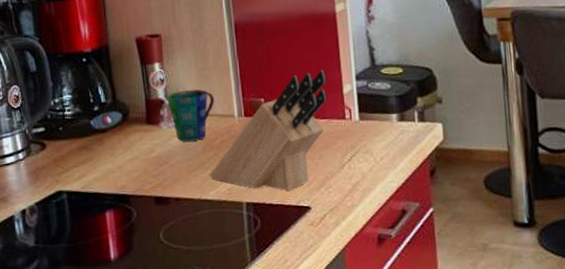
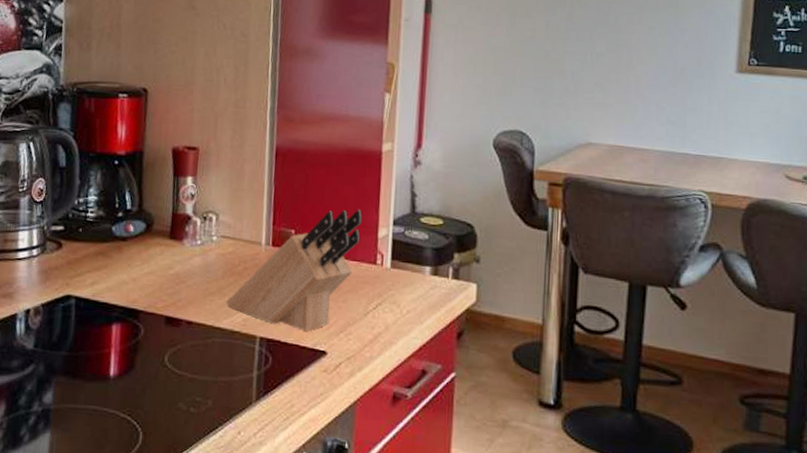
cup: present [166,89,215,142] -> none [193,209,244,264]

